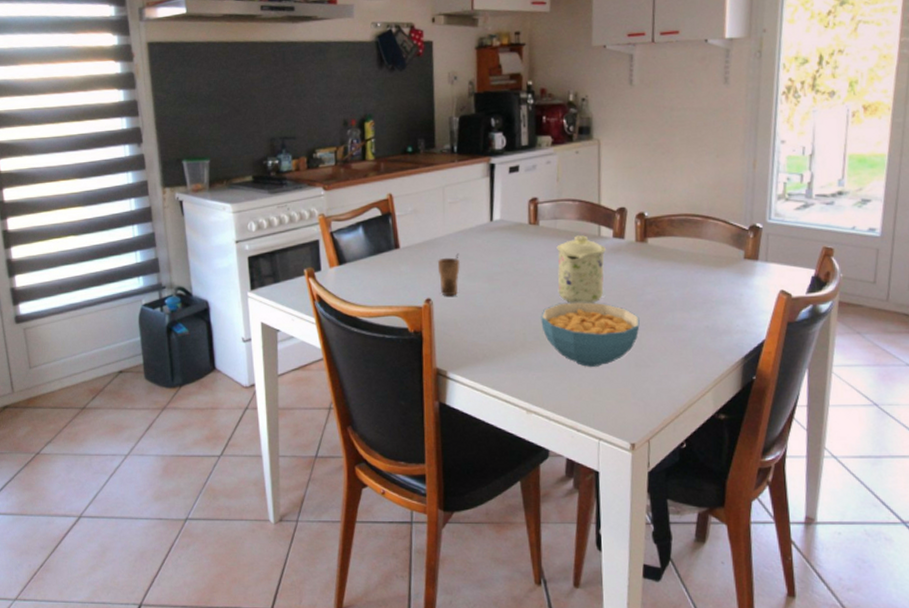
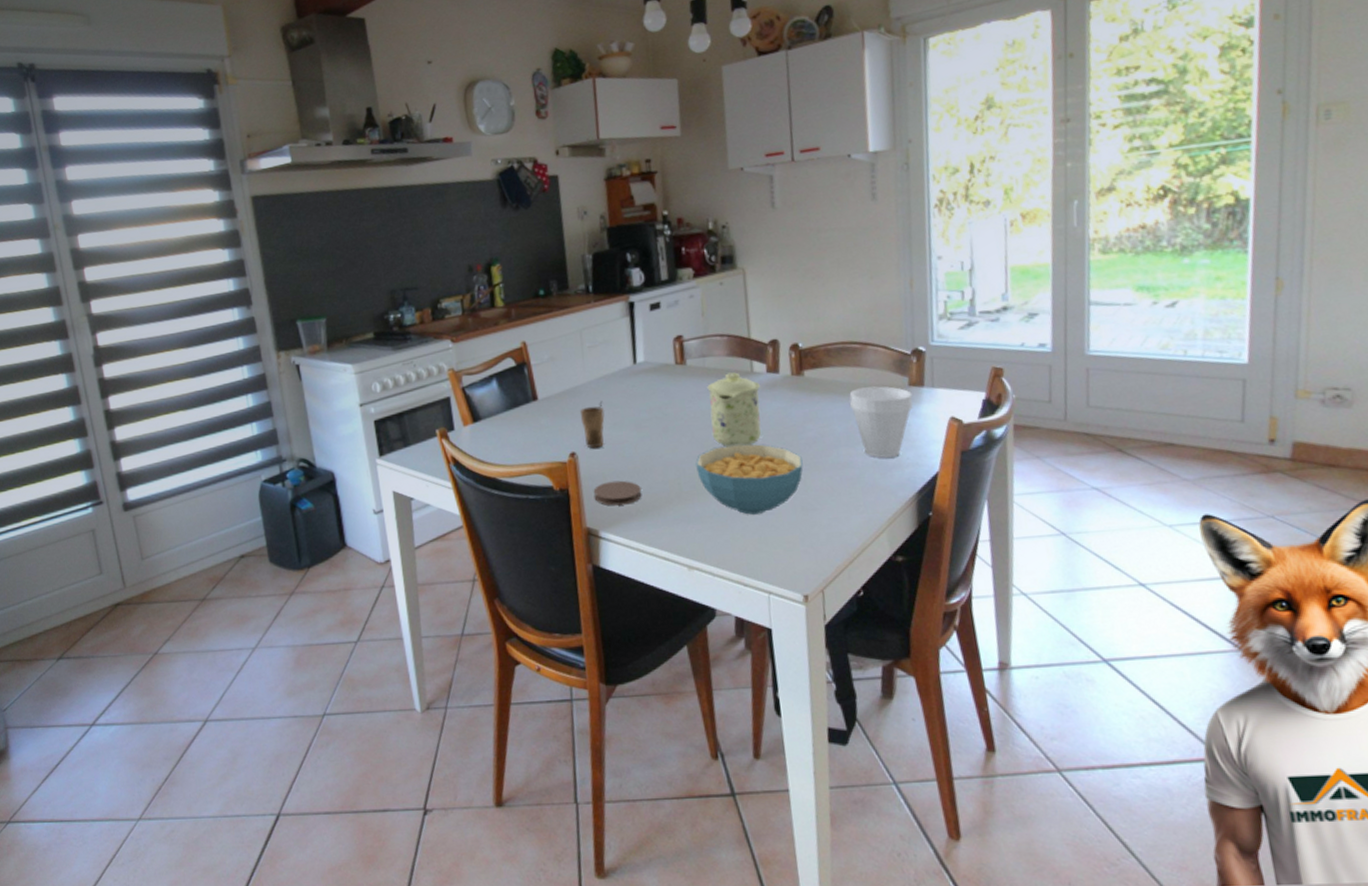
coaster: none [444,327,489,350] -> present [593,480,642,506]
cup: none [687,257,747,323] -> present [849,386,913,458]

